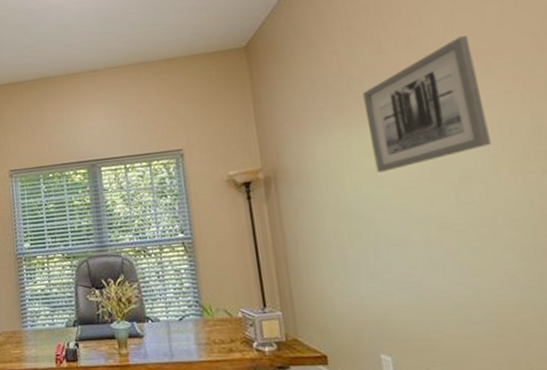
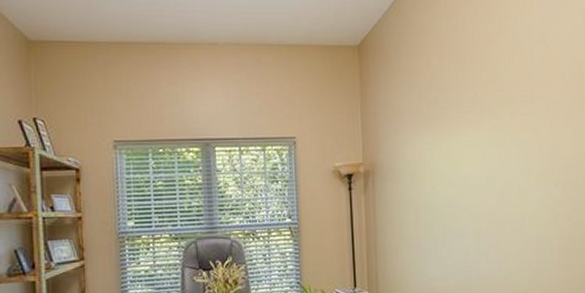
wall art: present [362,36,491,173] -> none [446,68,527,174]

